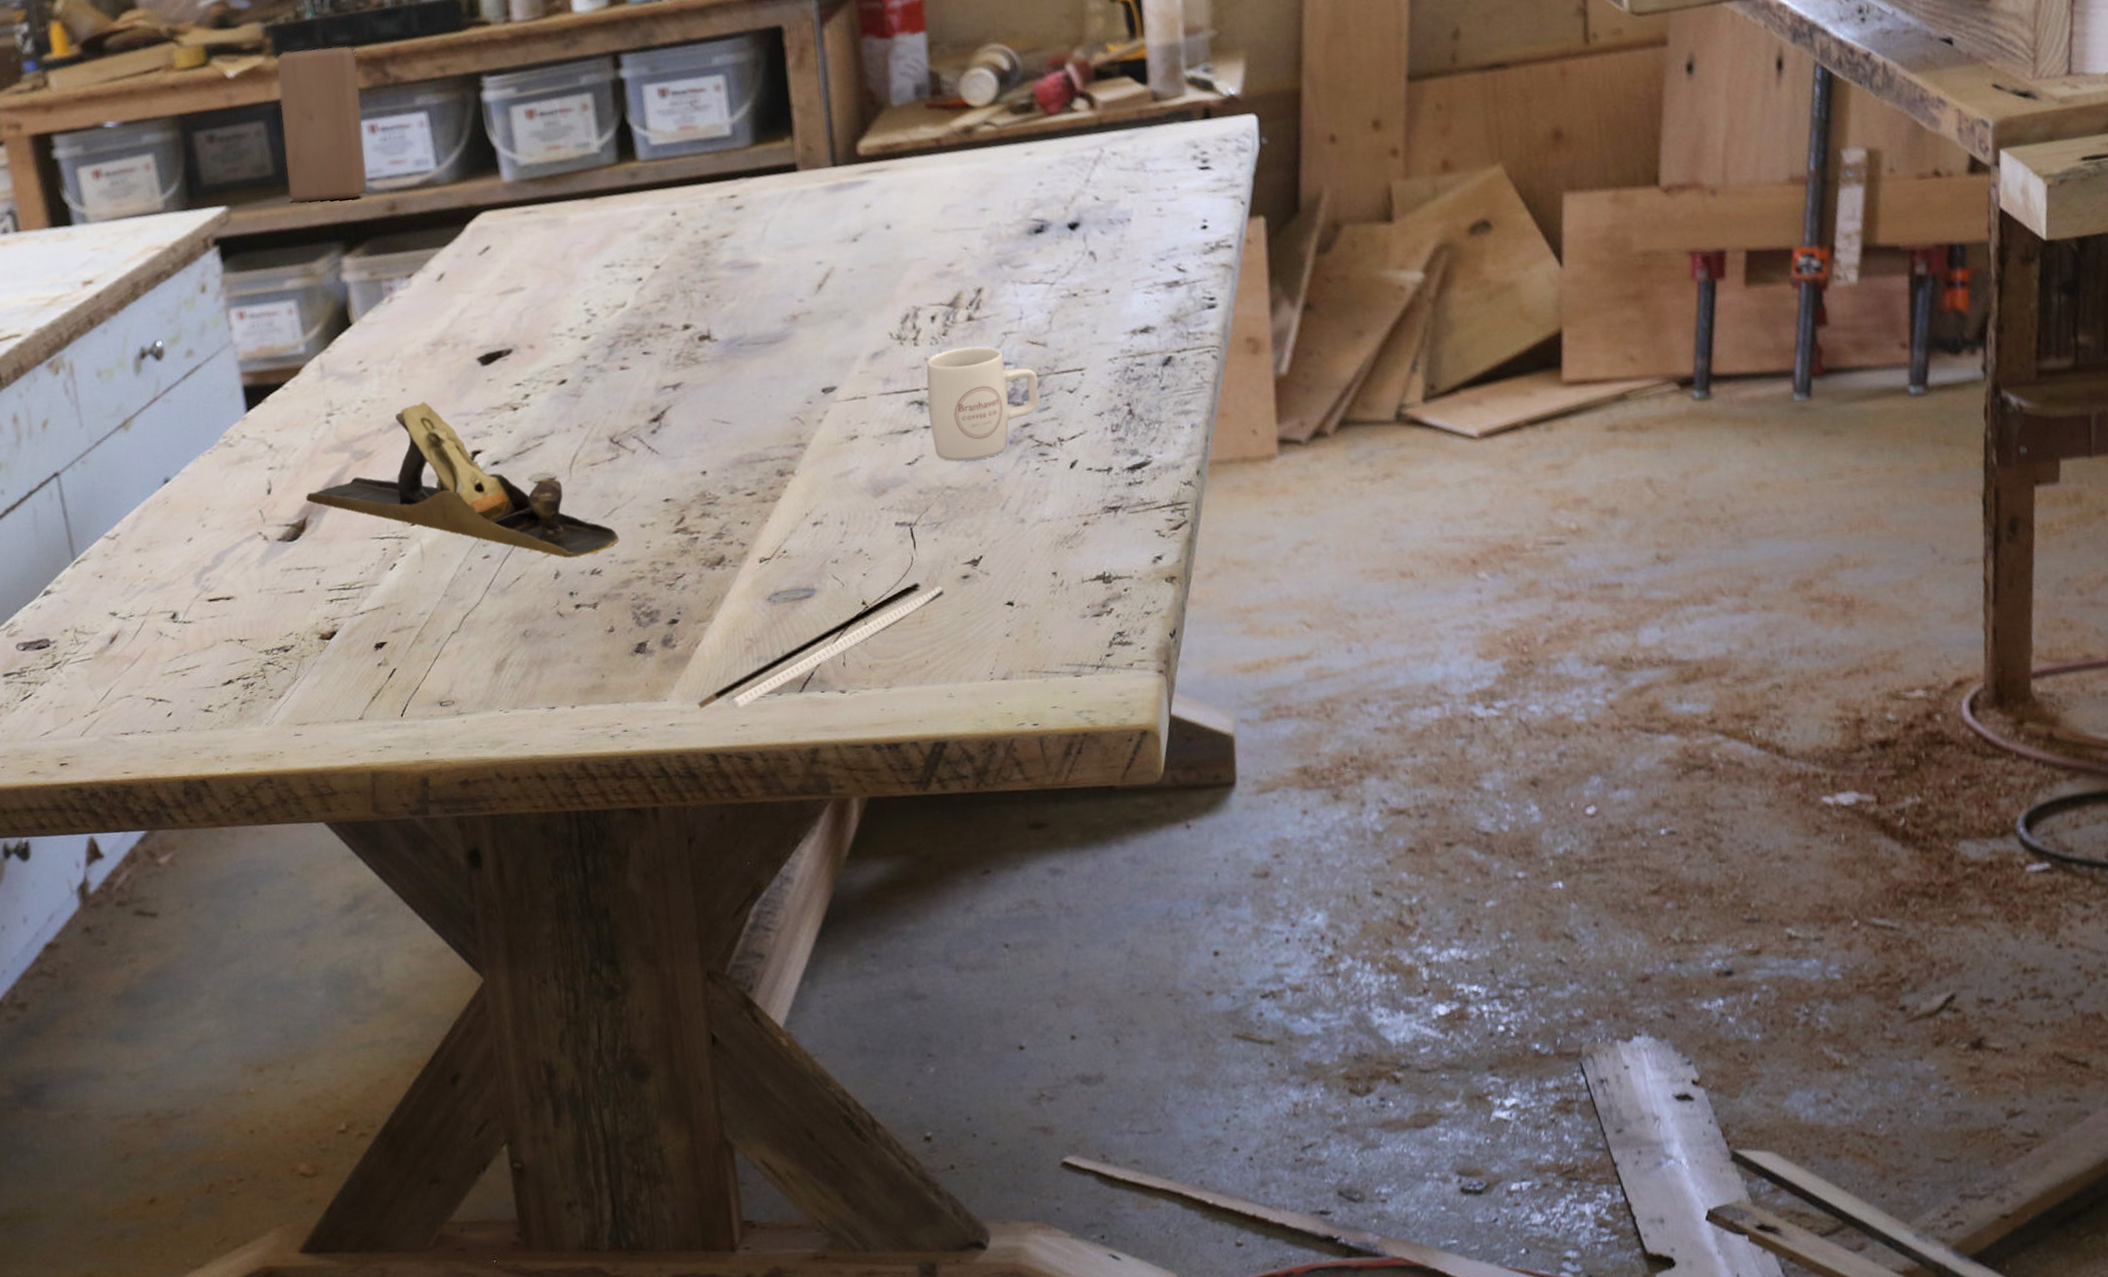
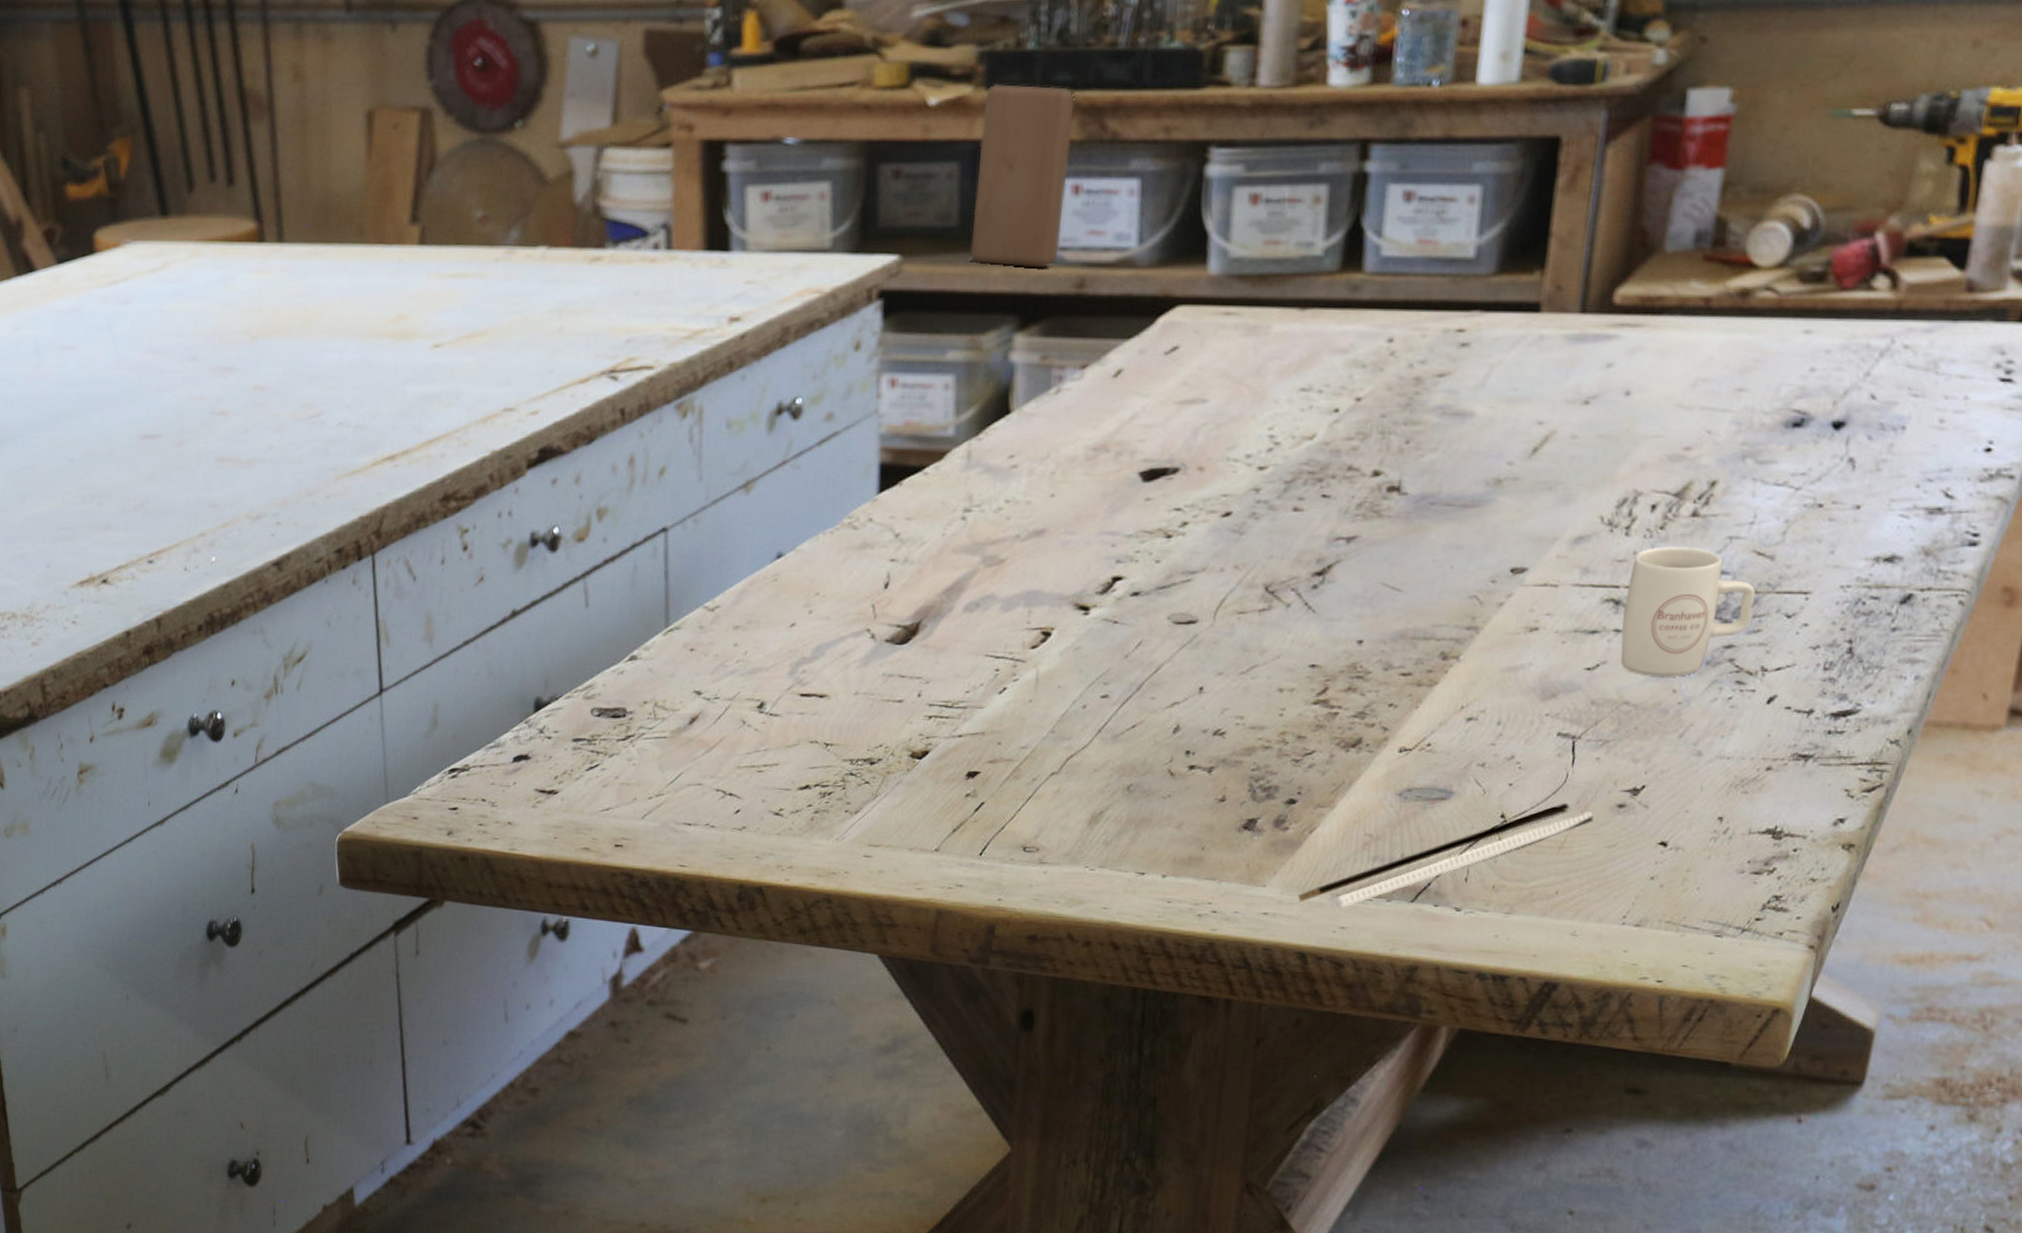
hand plane: present [305,401,620,558] -> none [923,512,1253,714]

